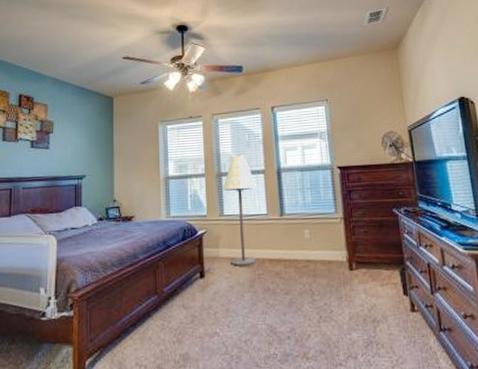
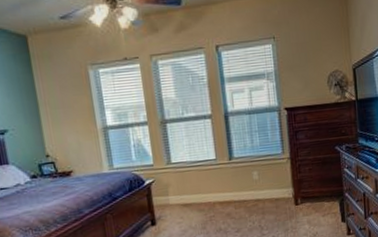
floor lamp: present [222,154,257,266] -> none [168,99,208,212]

